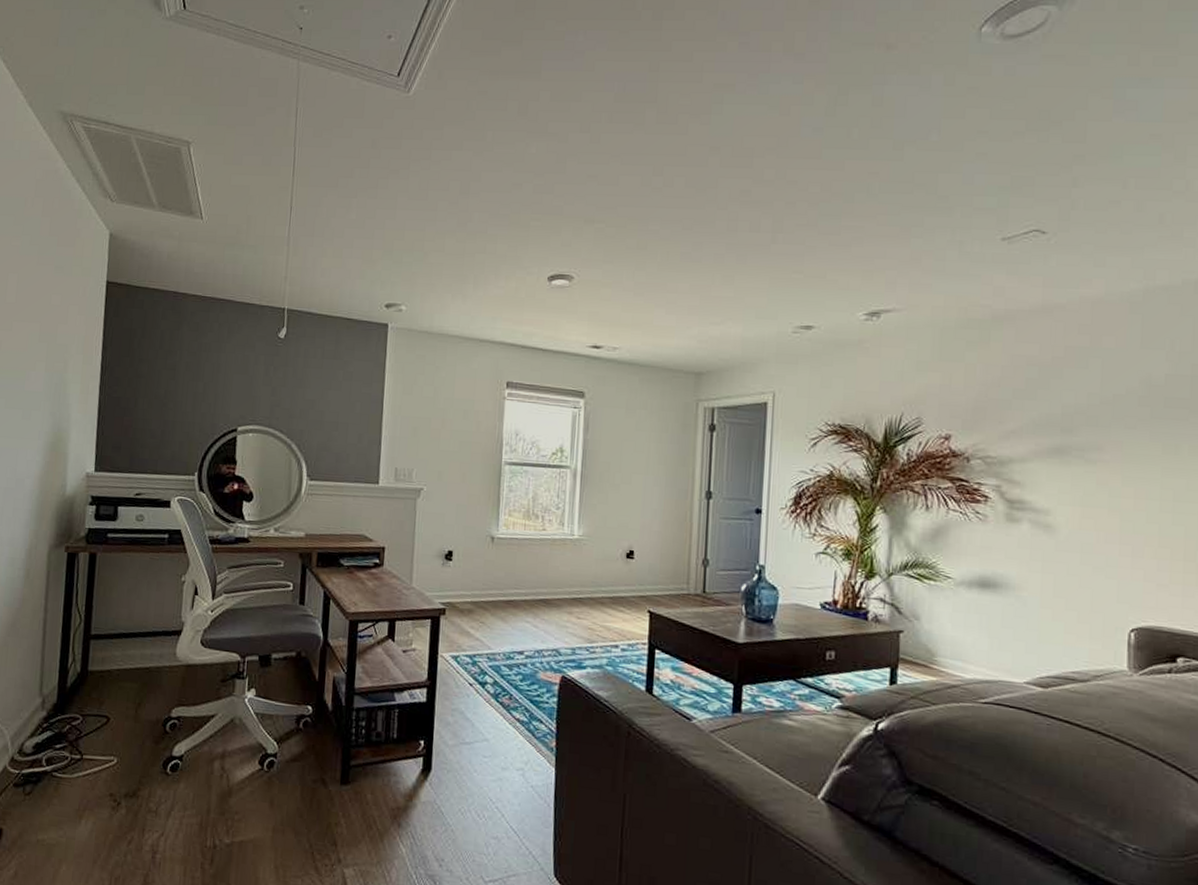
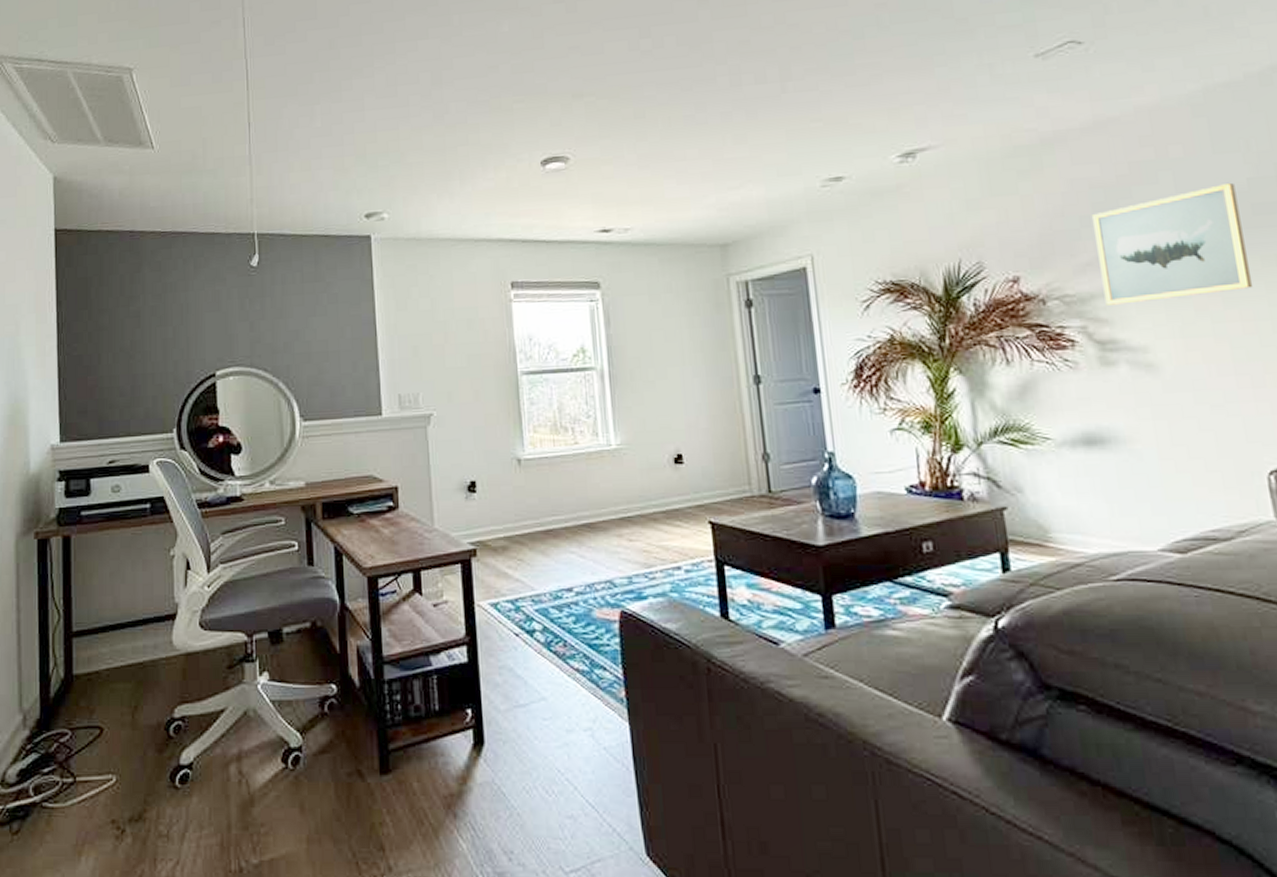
wall art: none [1021,377,1153,471] -> present [1091,183,1254,305]

